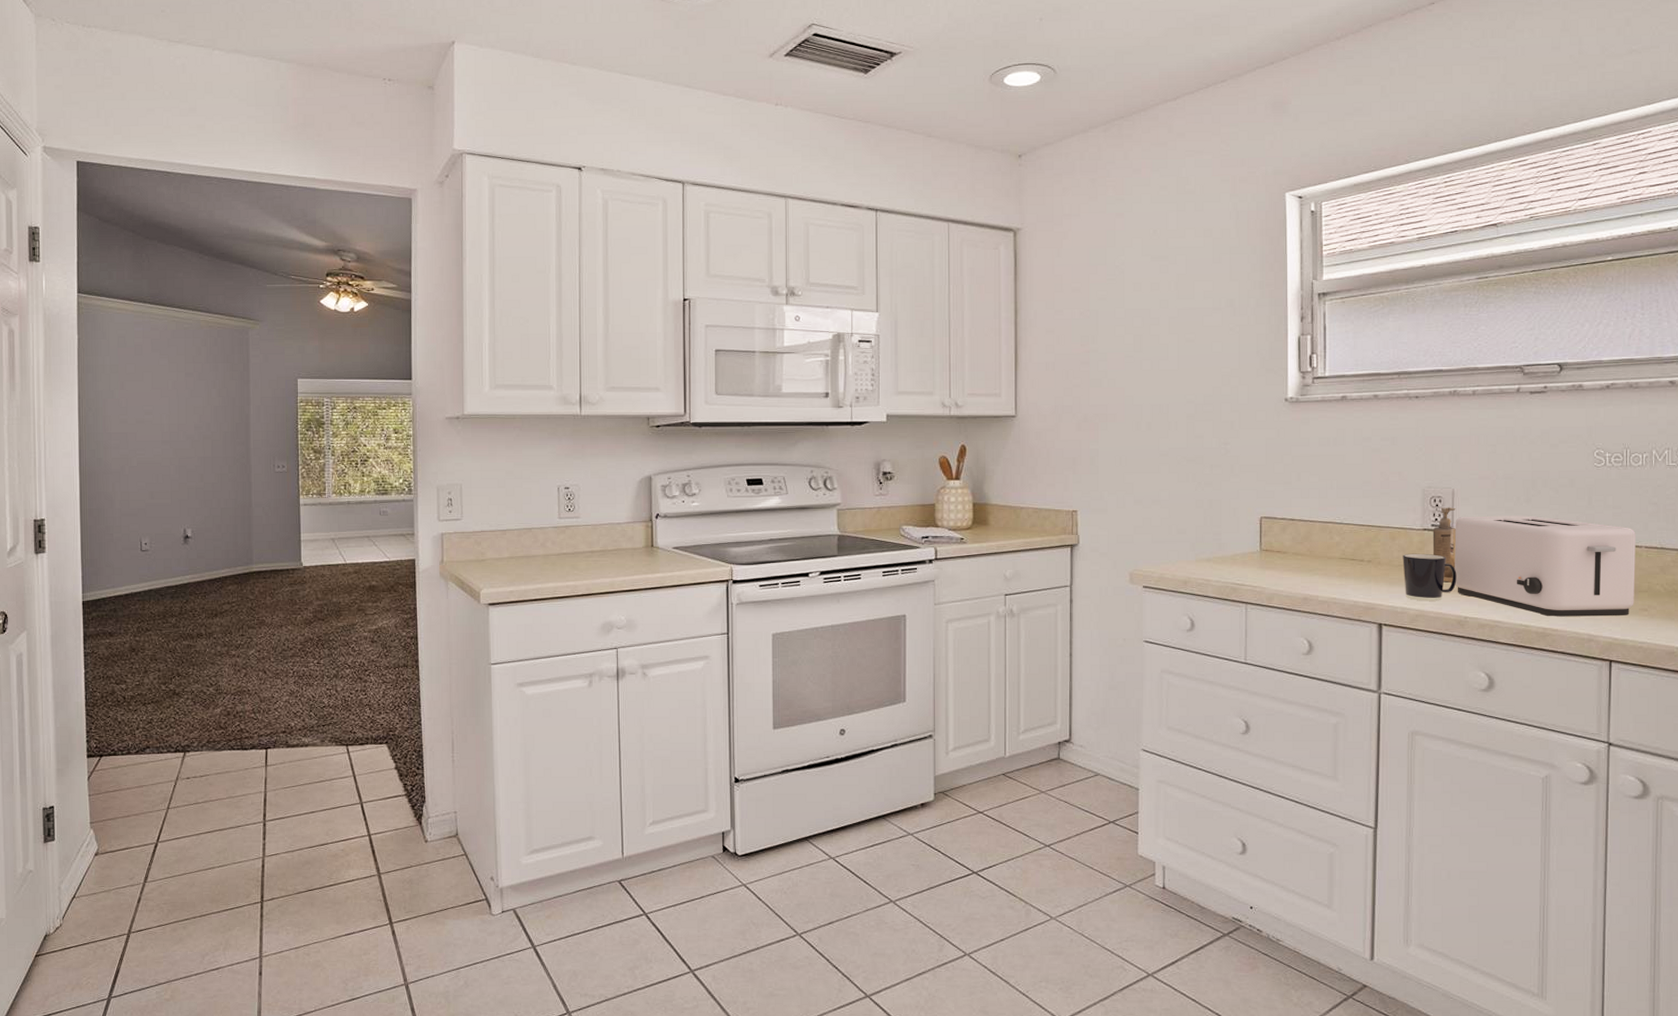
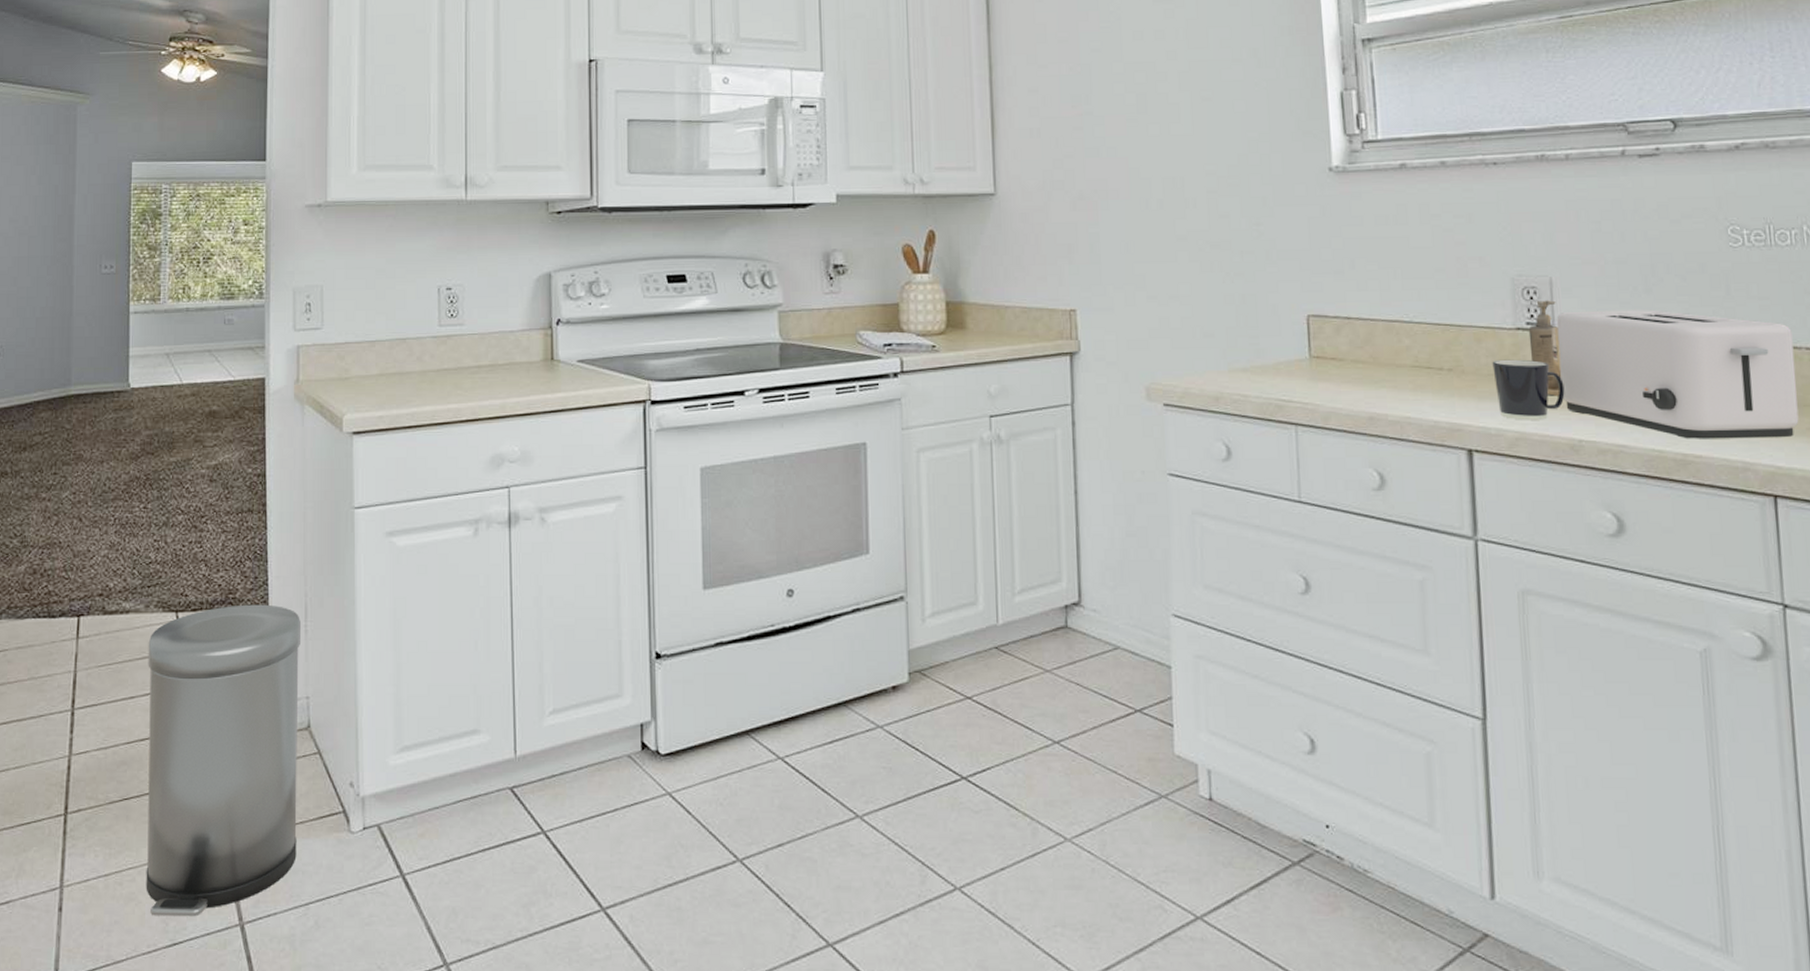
pedal bin: none [324,740,450,979] -> present [146,604,302,917]

